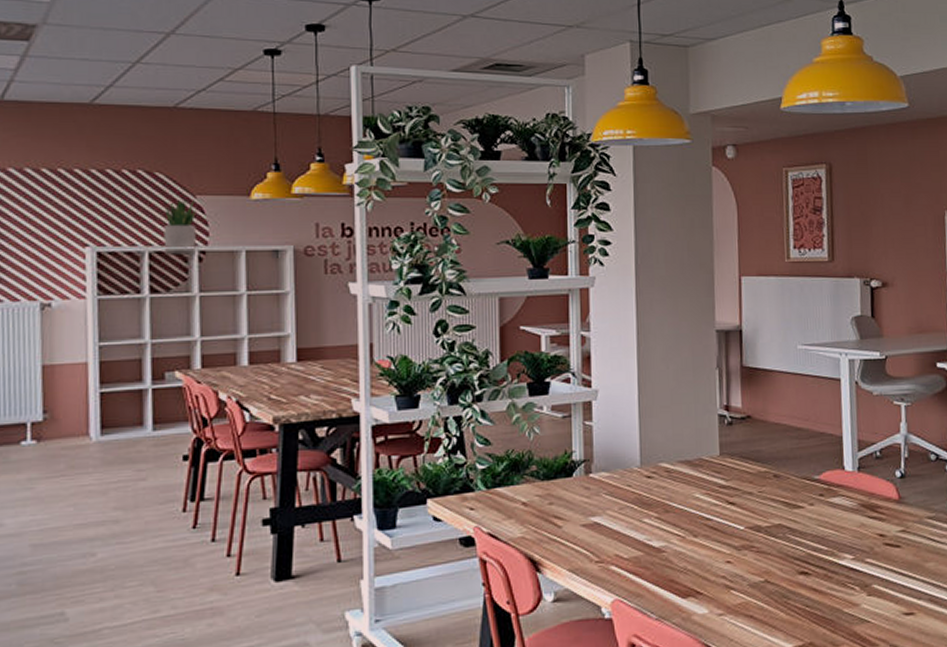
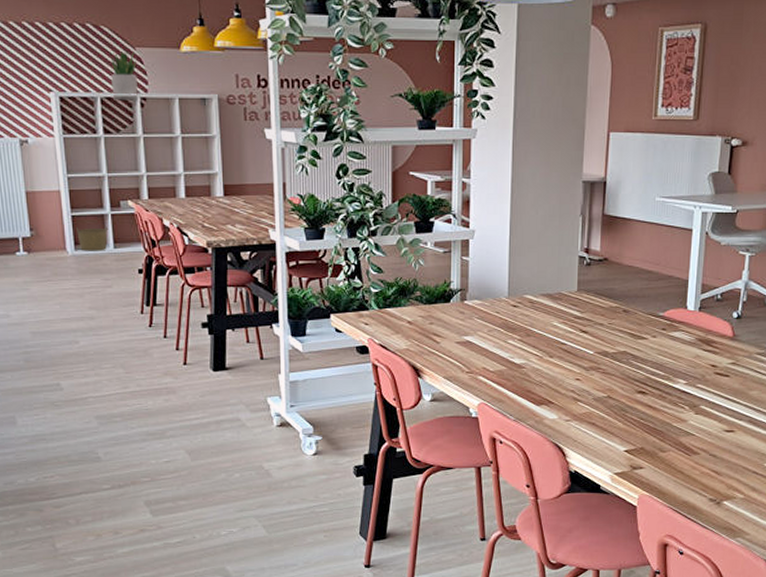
basket: none [105,403,146,436] -> present [76,226,108,251]

